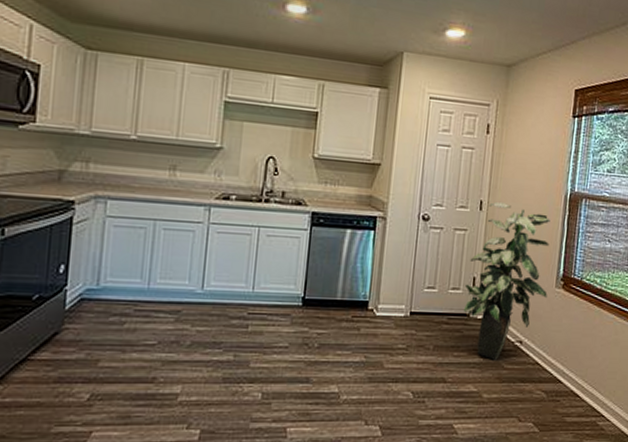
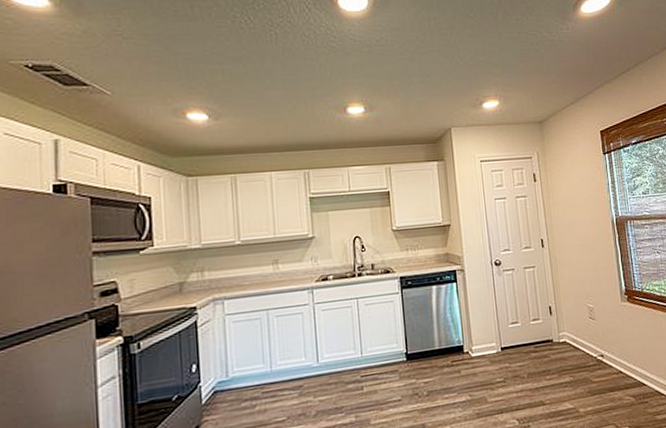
indoor plant: present [463,202,551,360] -> none [543,237,616,377]

